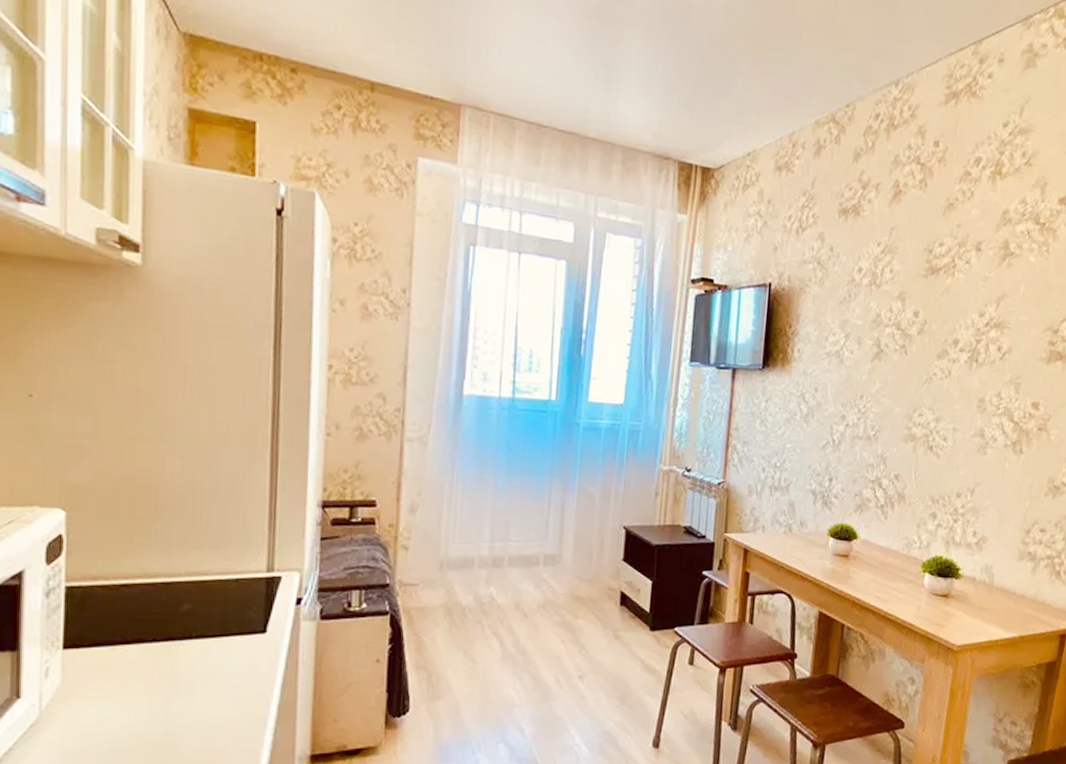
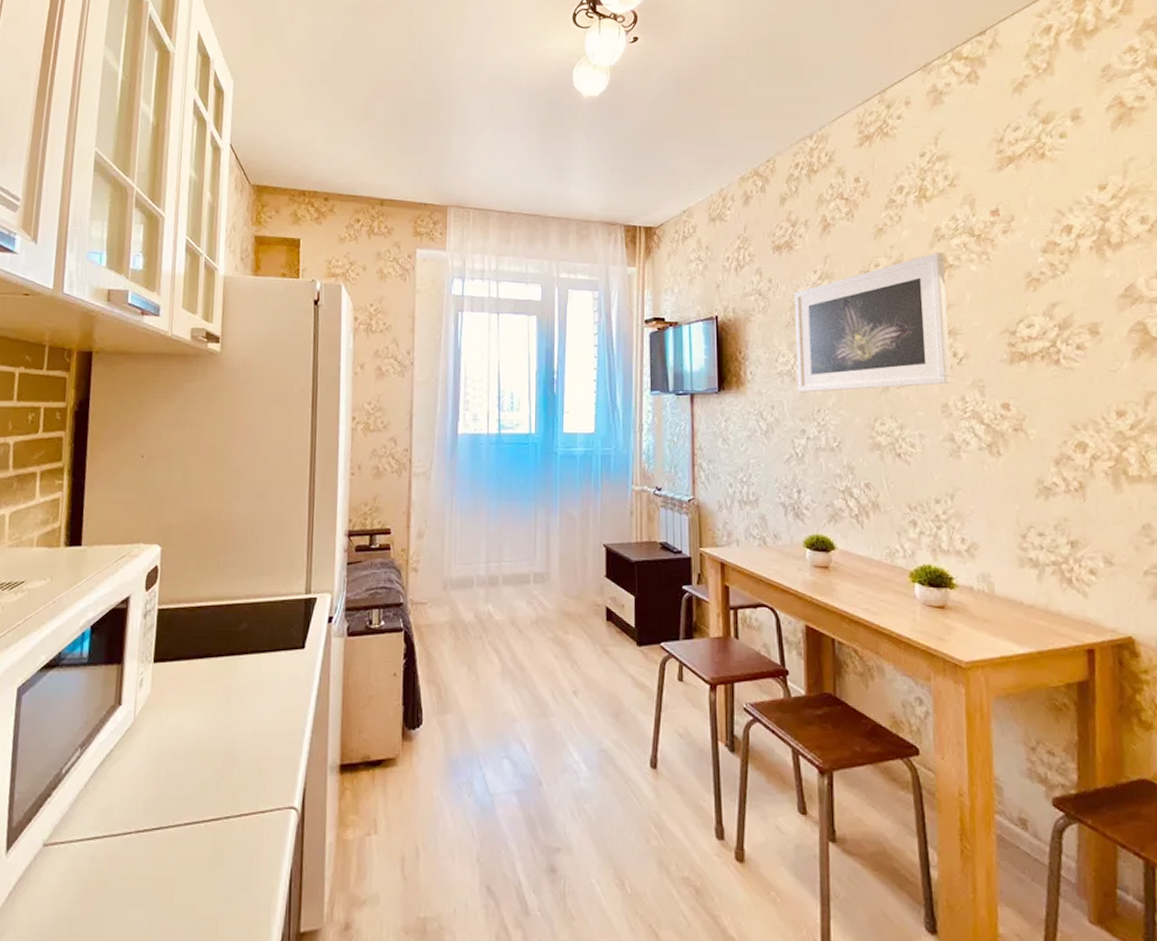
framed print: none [843,237,1007,380] -> present [794,253,952,393]

